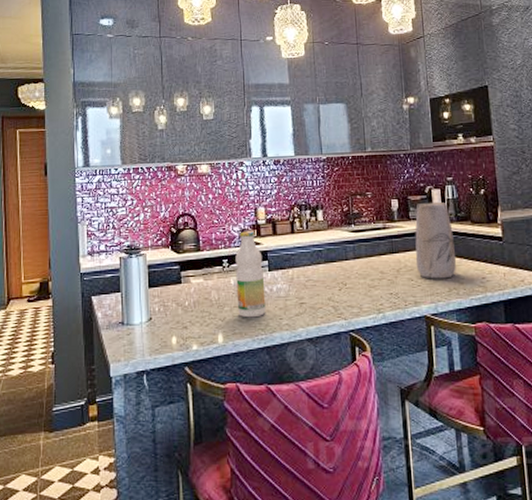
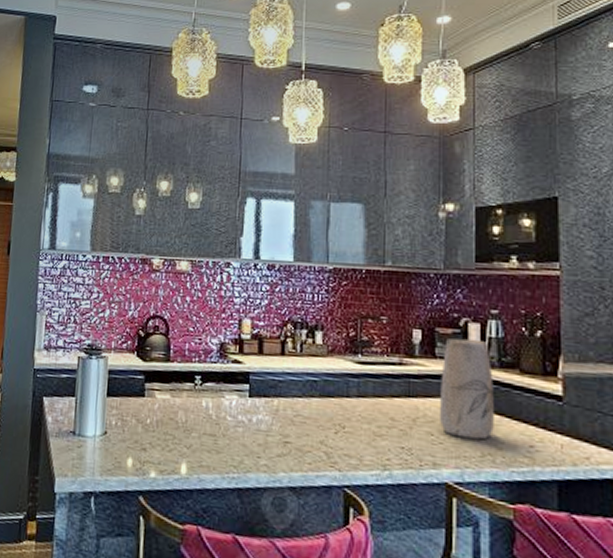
bottle: present [235,231,266,318] -> none [207,345,244,451]

